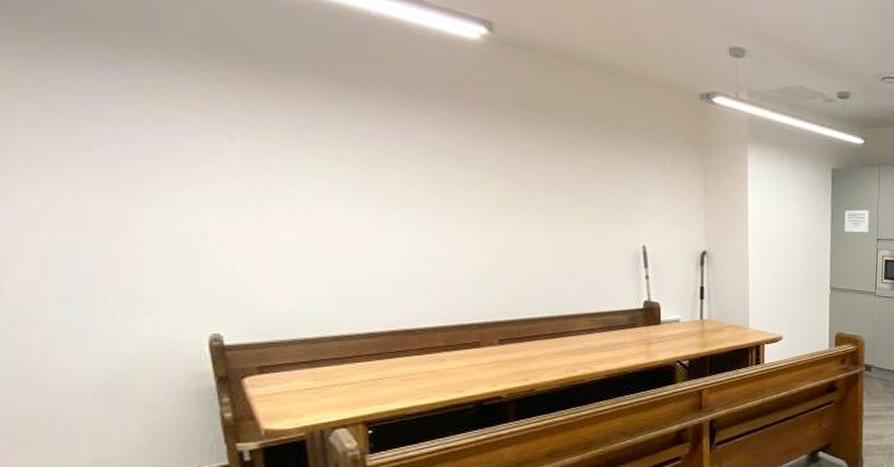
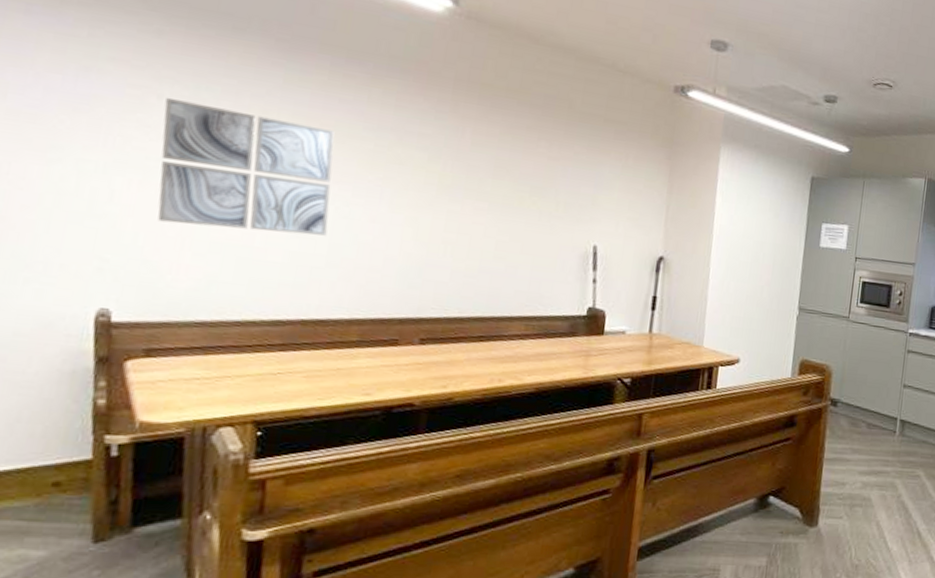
wall art: none [238,138,403,255] -> present [157,97,335,236]

